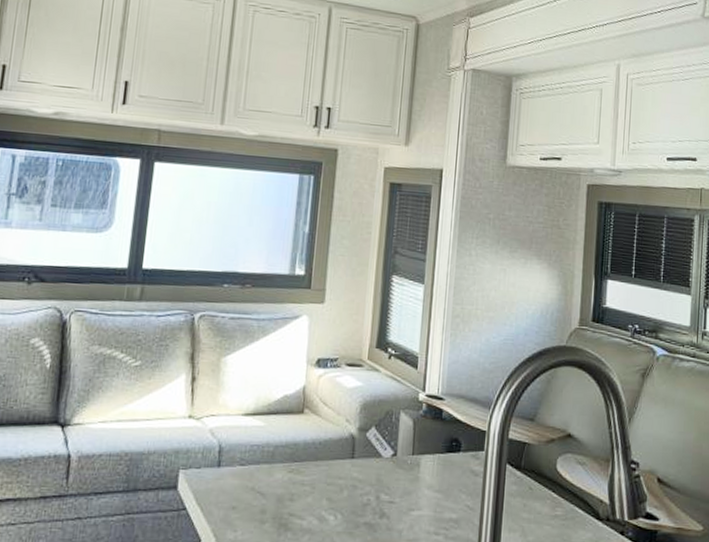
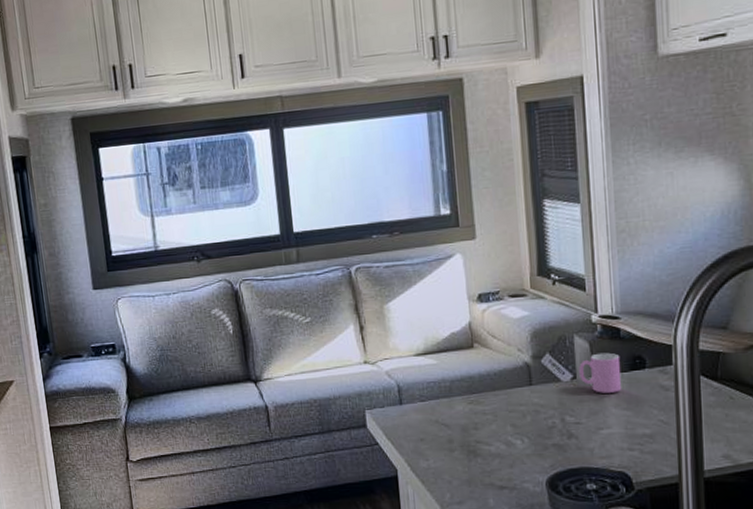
cup: none [399,432,439,474] -> present [579,352,622,393]

